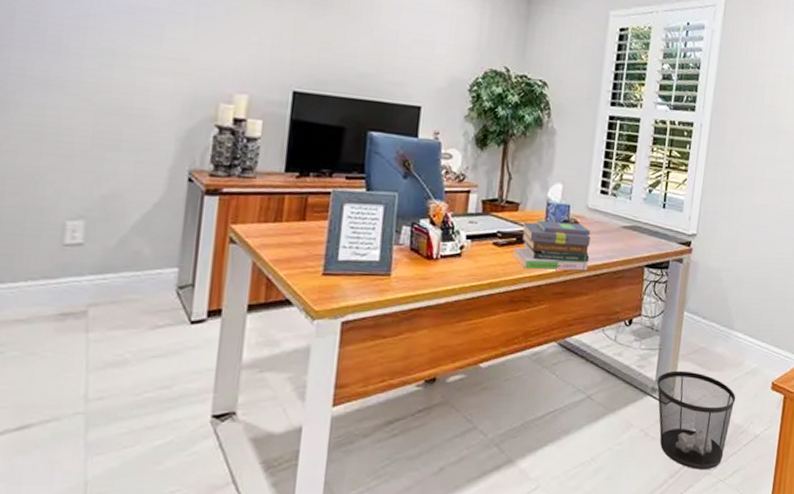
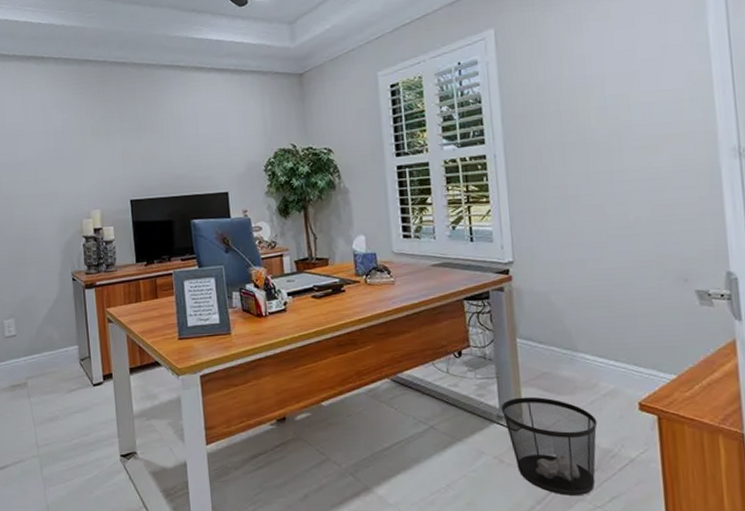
books: present [512,220,591,271] -> none [331,268,406,316]

